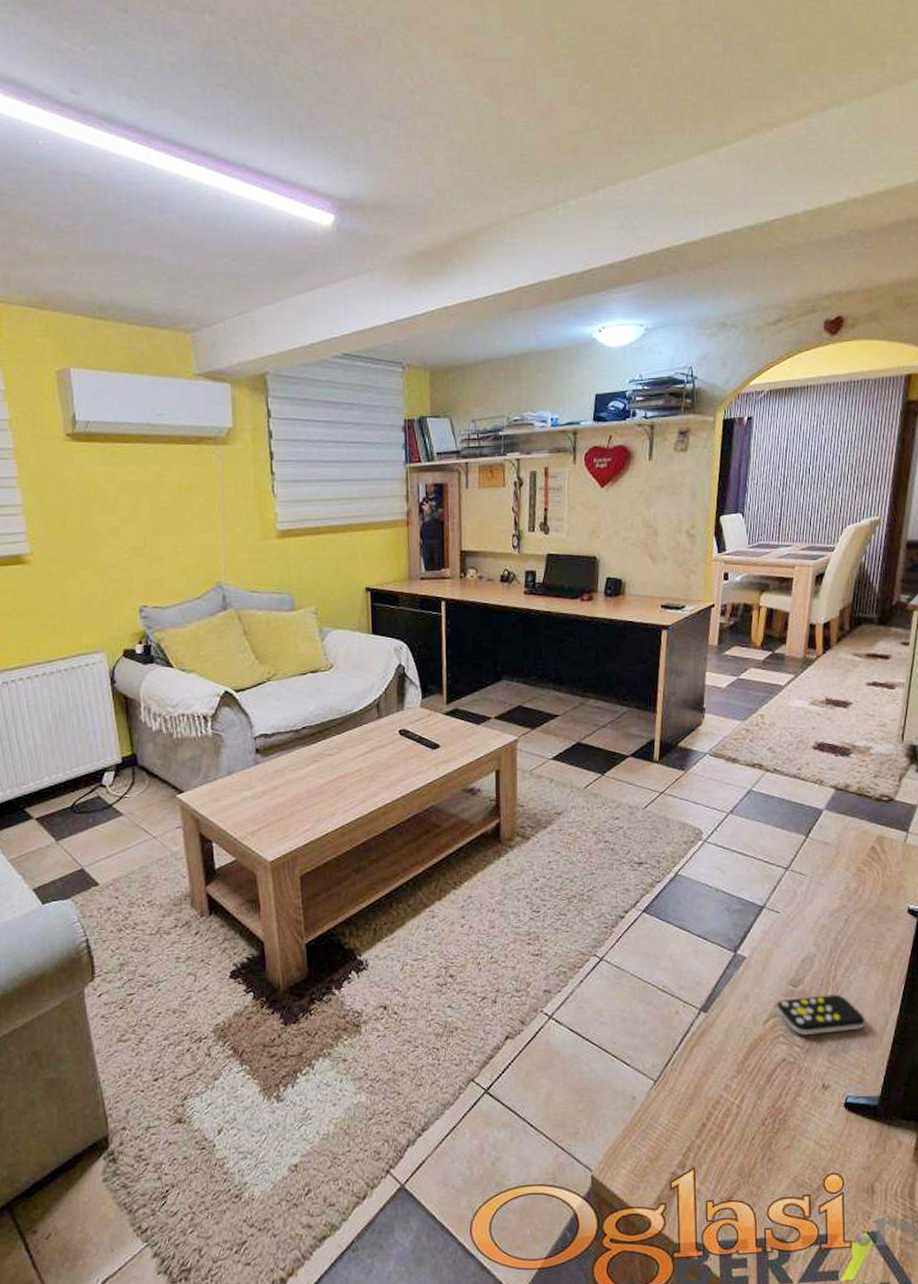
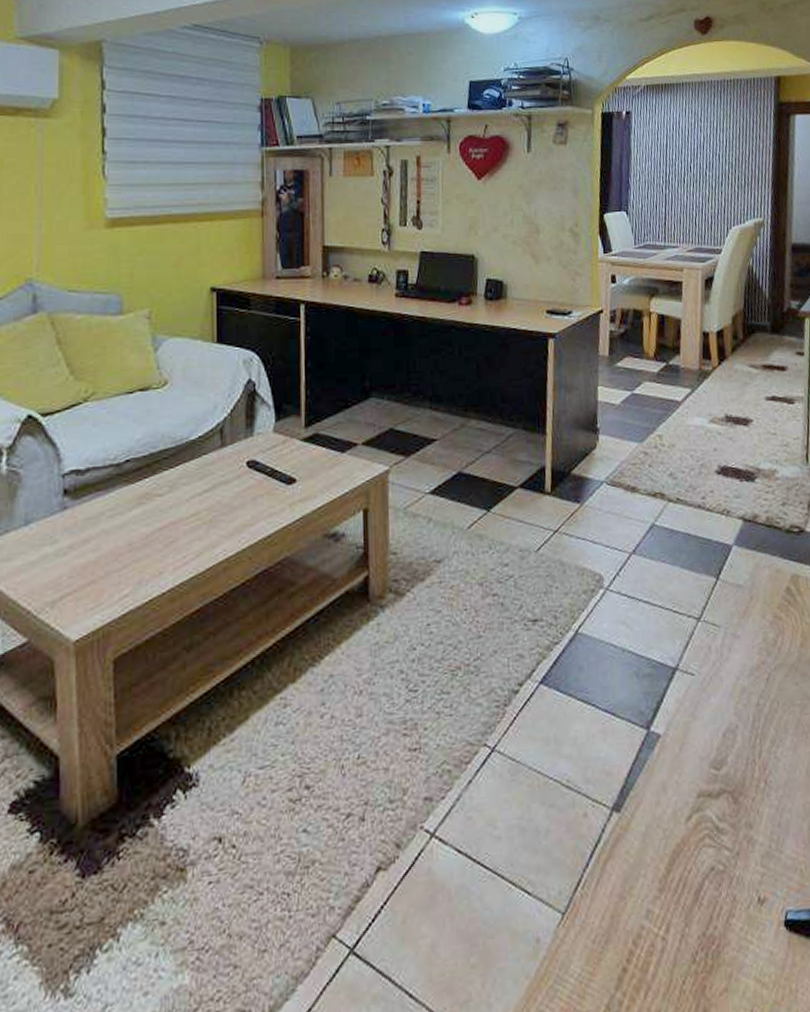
remote control: present [777,994,865,1036] -> none [699,776,798,834]

